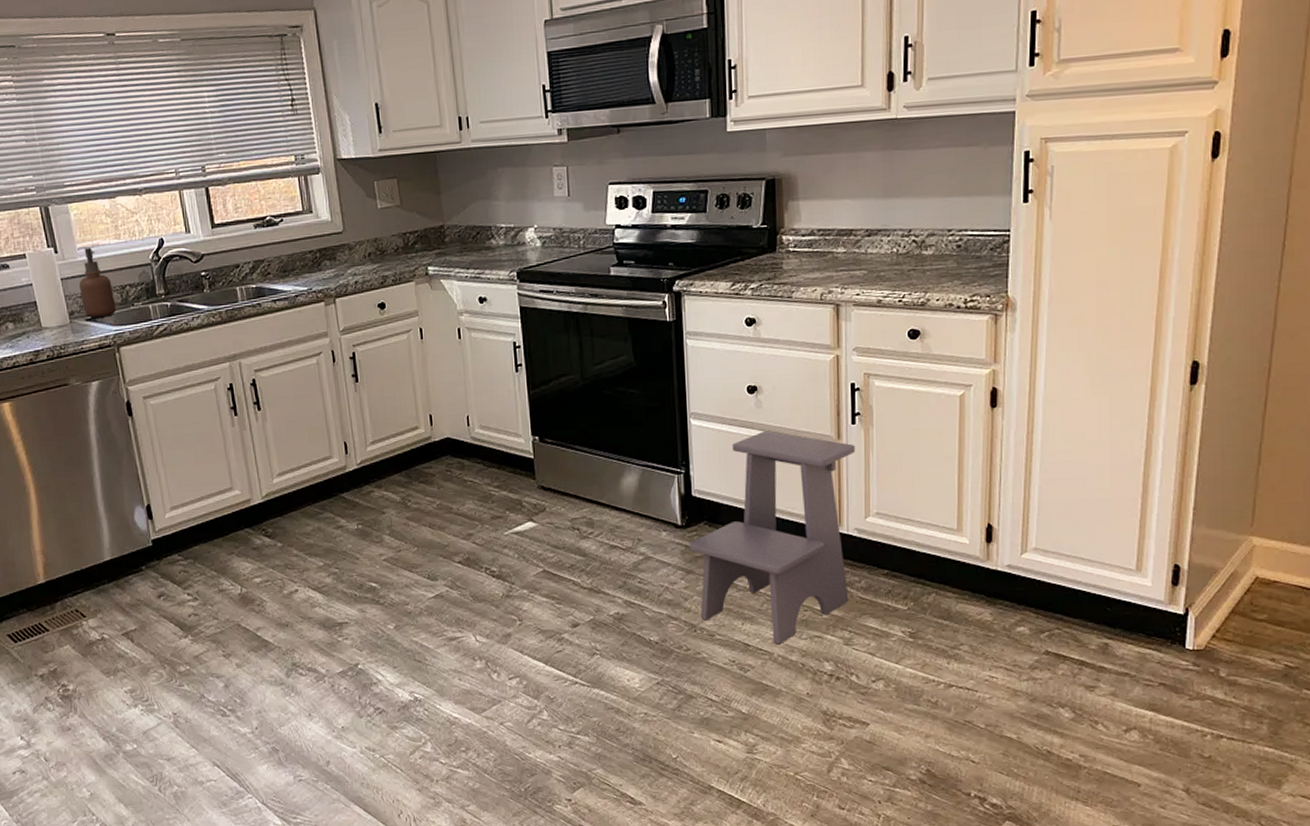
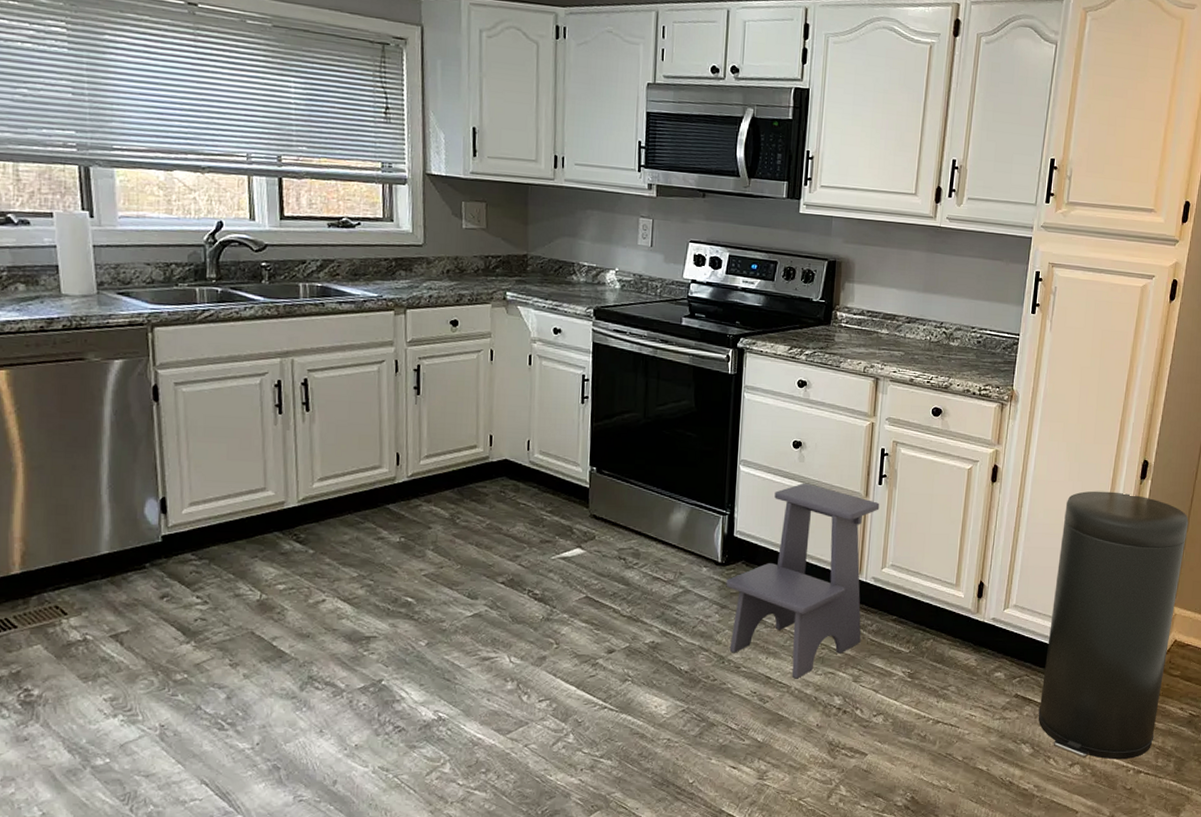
soap dispenser: present [78,248,117,318] -> none [114,218,157,294]
pedal bin: none [1077,403,1263,722] -> present [1038,491,1189,759]

